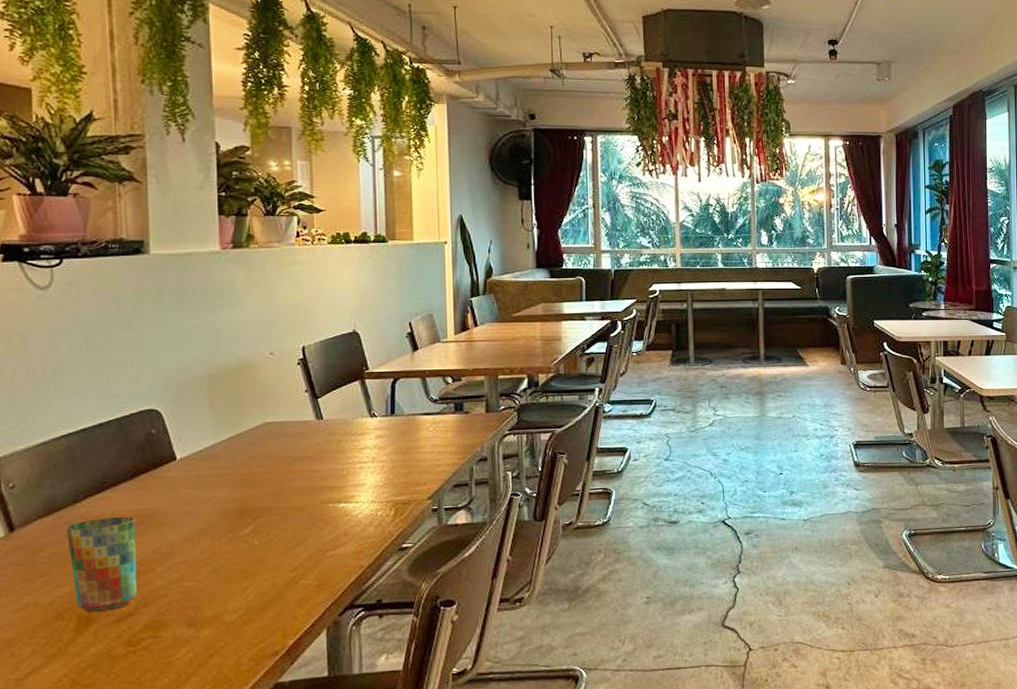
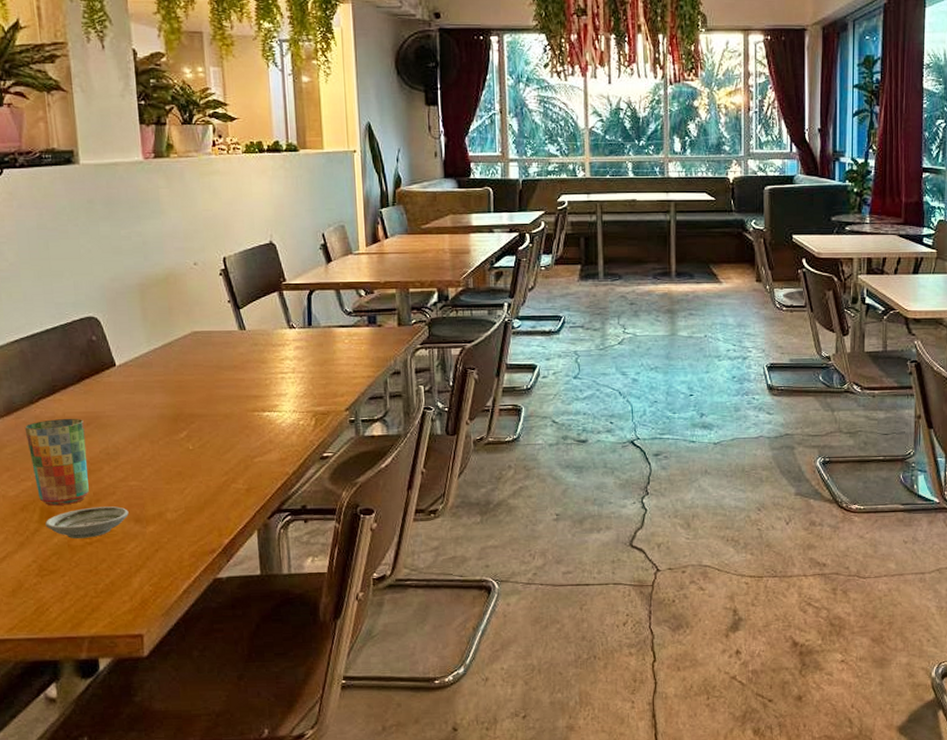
saucer: none [82,610,181,648] -> present [45,506,129,539]

